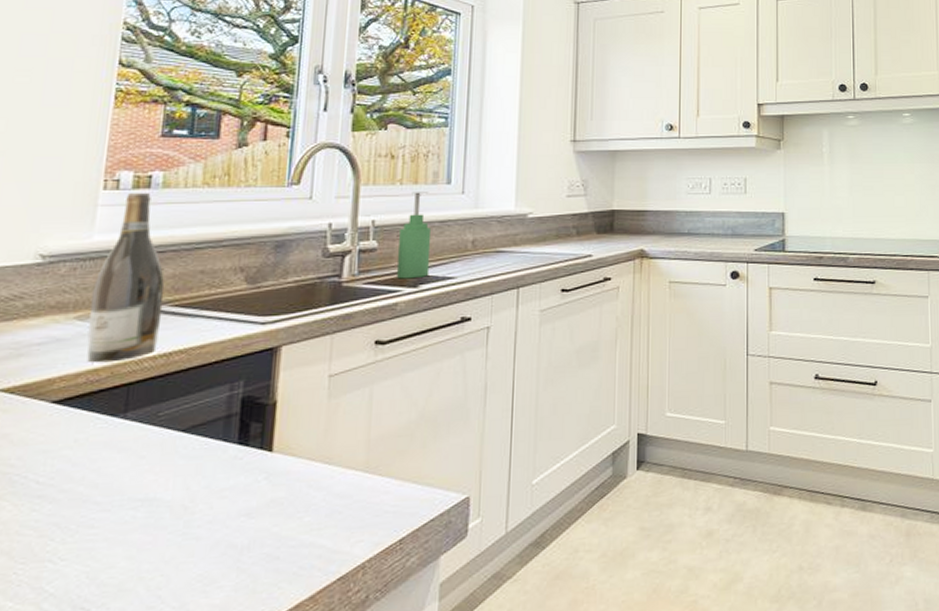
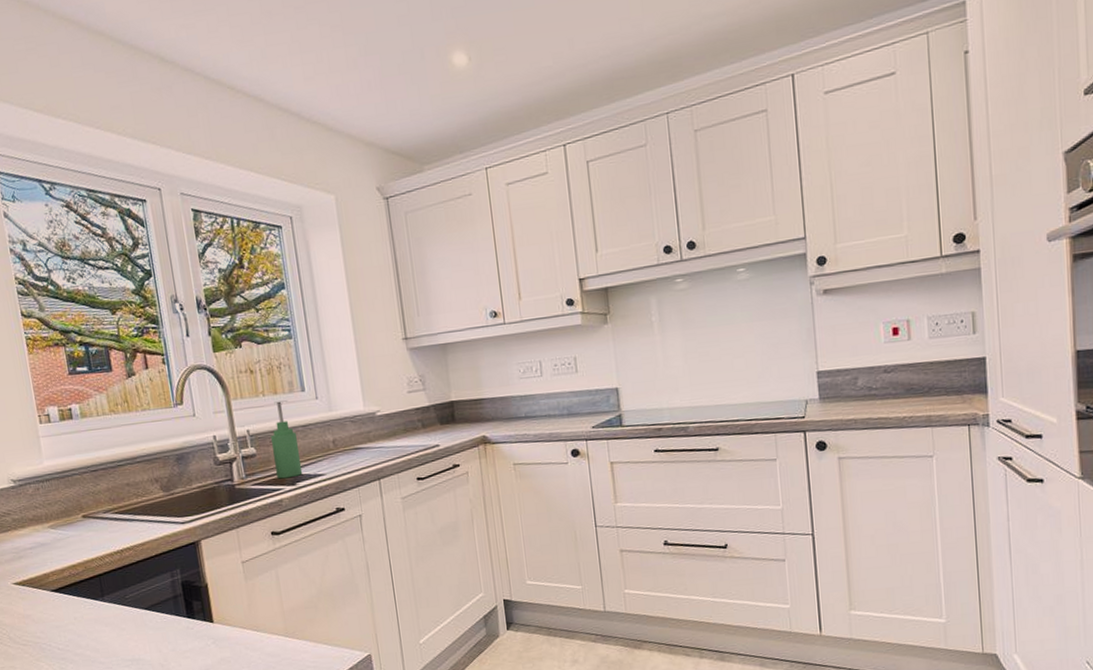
wine bottle: present [87,193,165,364] -> none [54,423,112,561]

